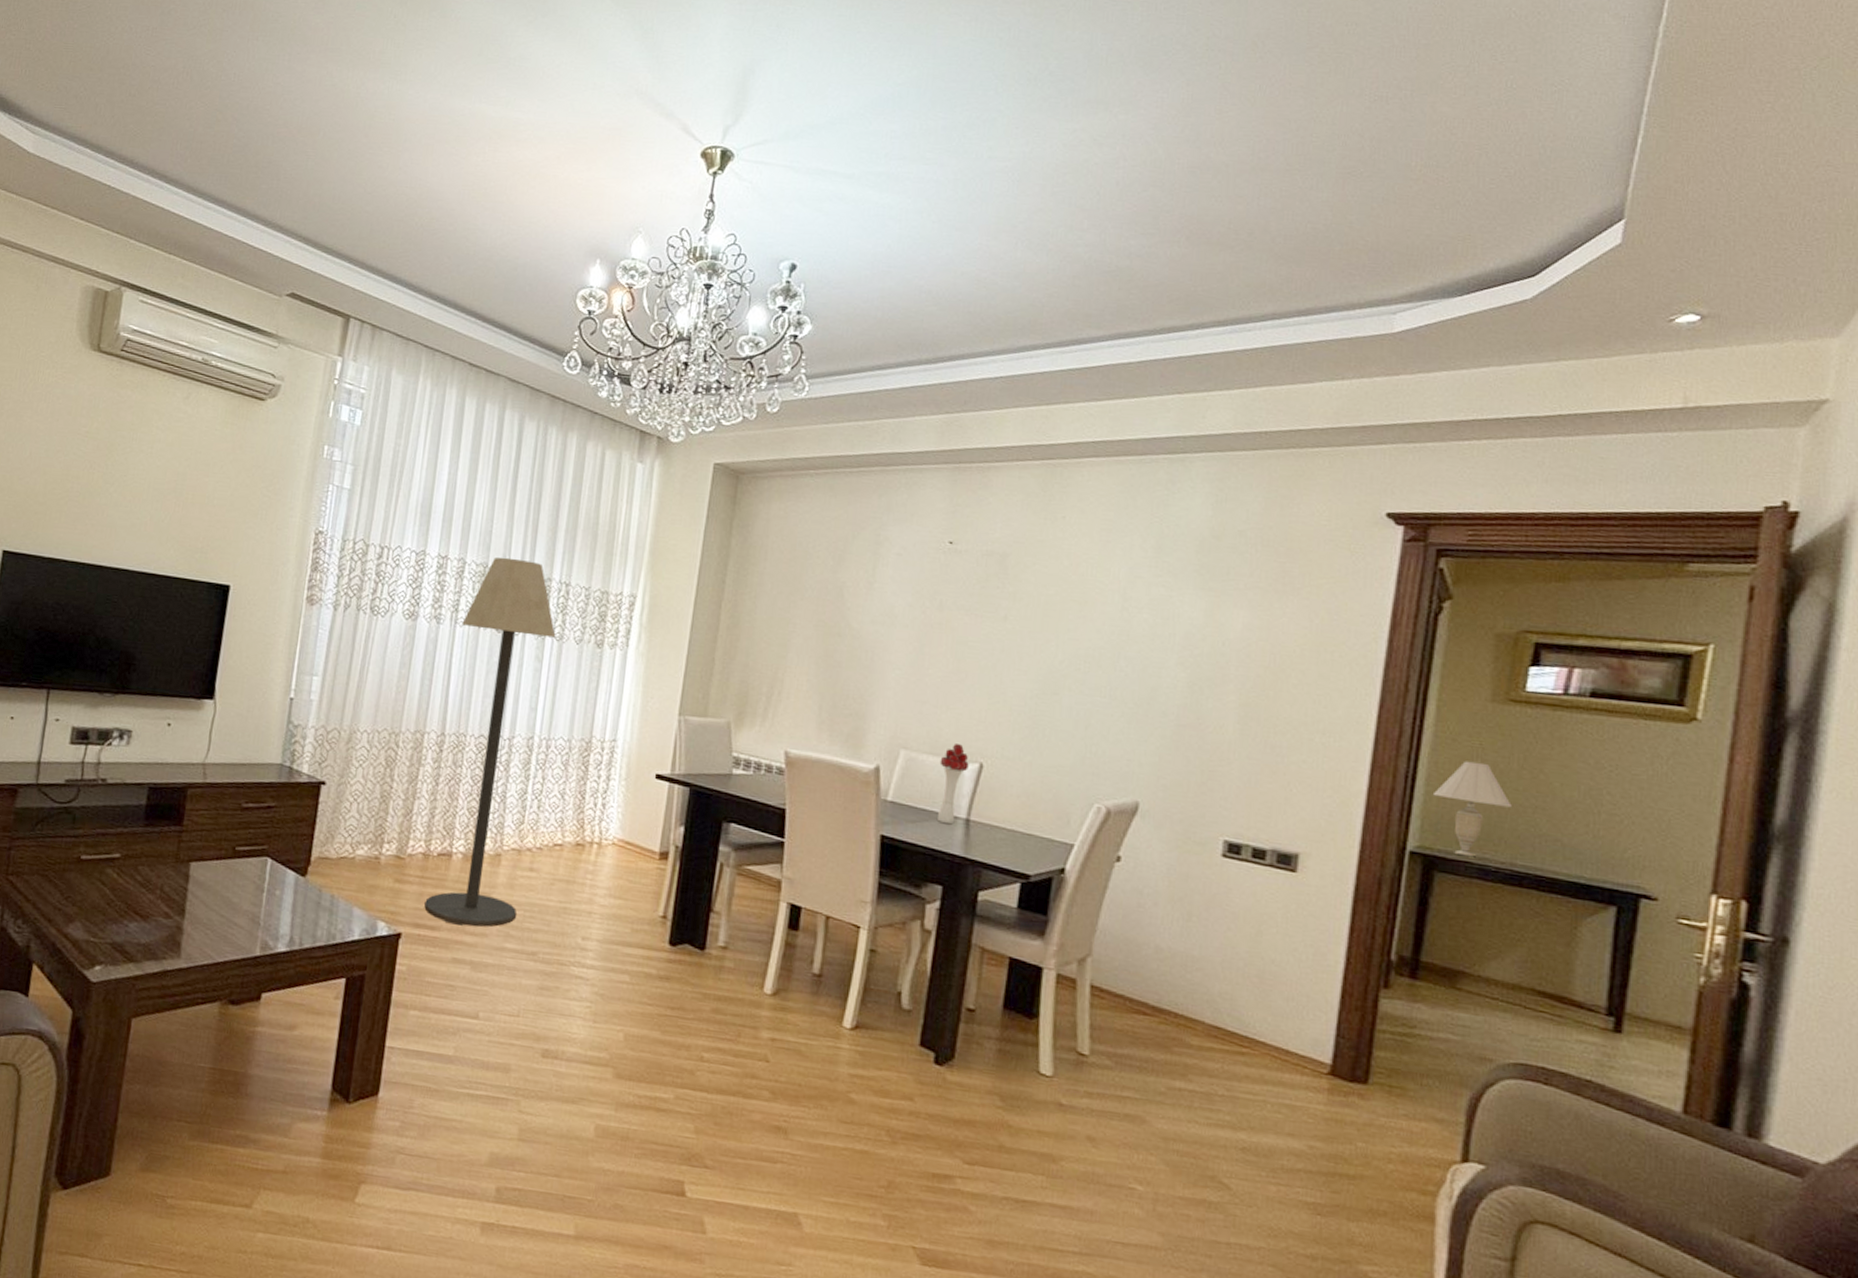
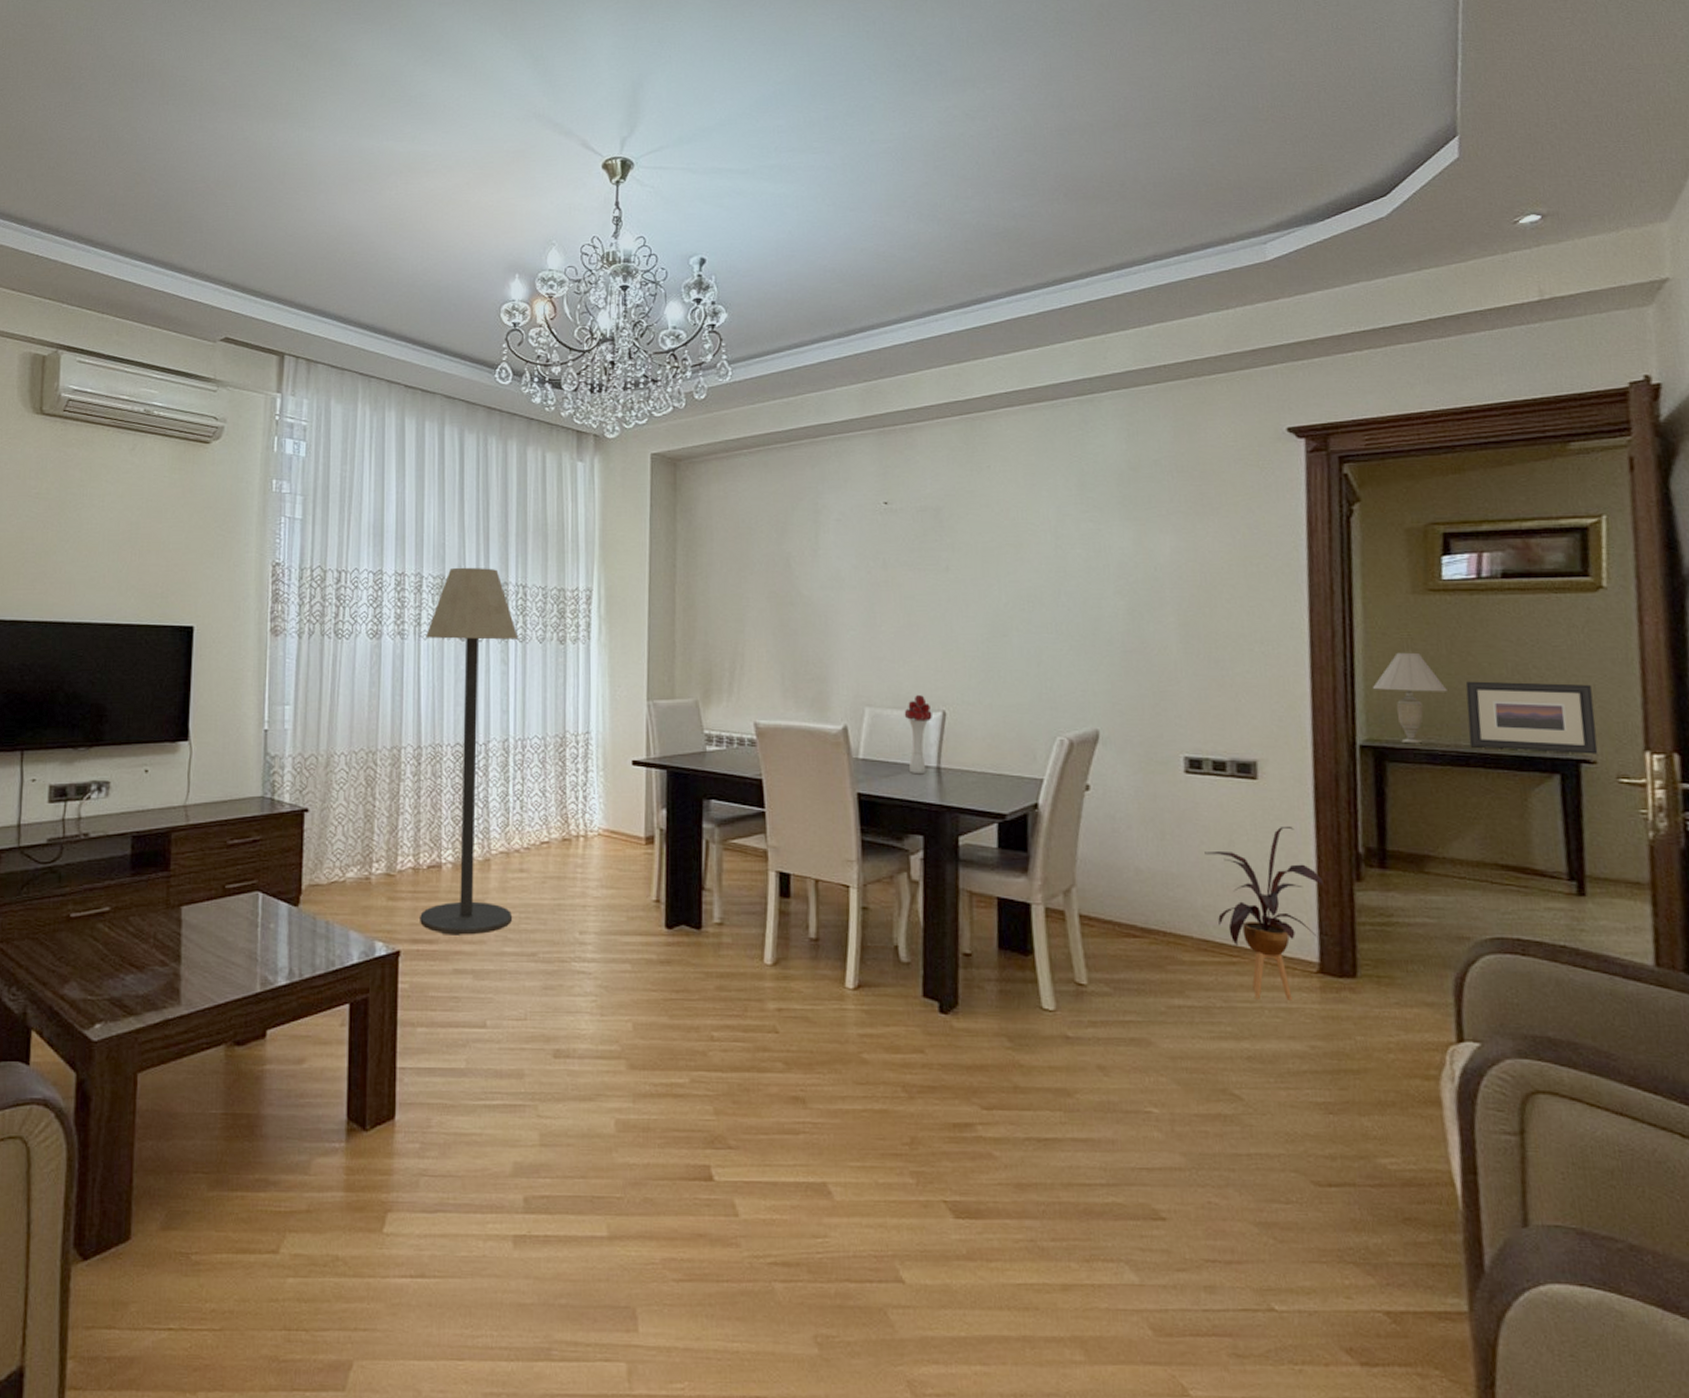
house plant: none [1230,923,1349,1099] -> present [1204,827,1324,1001]
picture frame: none [1526,799,1666,891] -> present [1465,681,1598,755]

